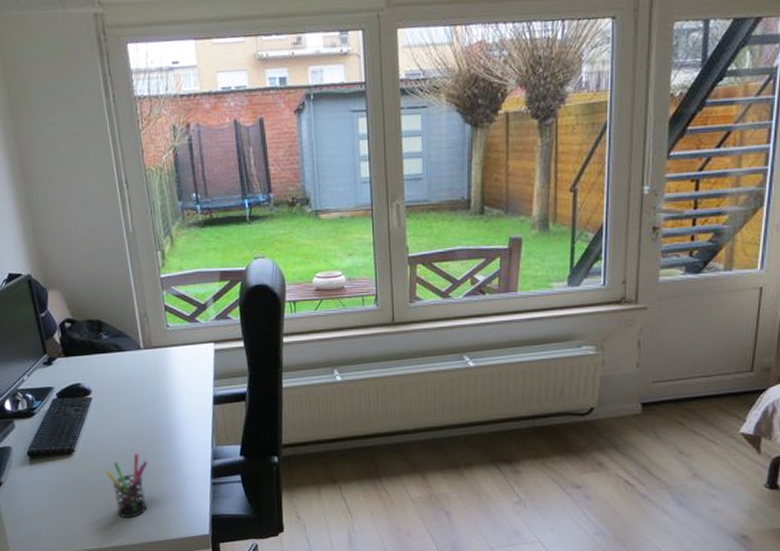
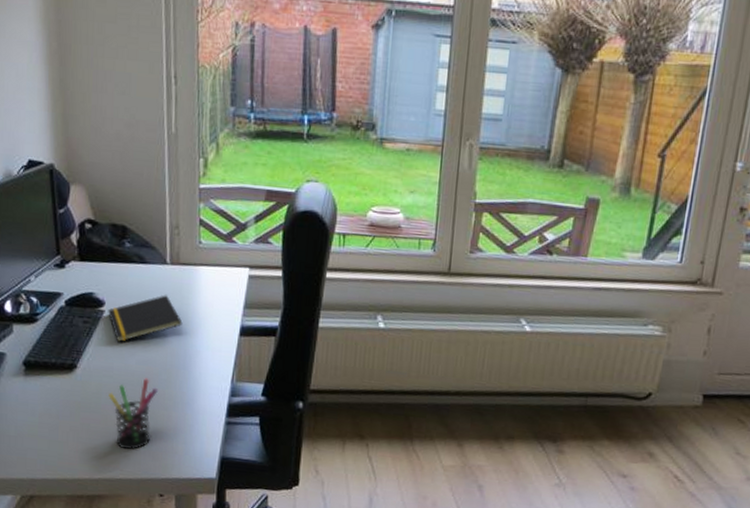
notepad: none [95,377,162,425] -> present [108,294,183,343]

